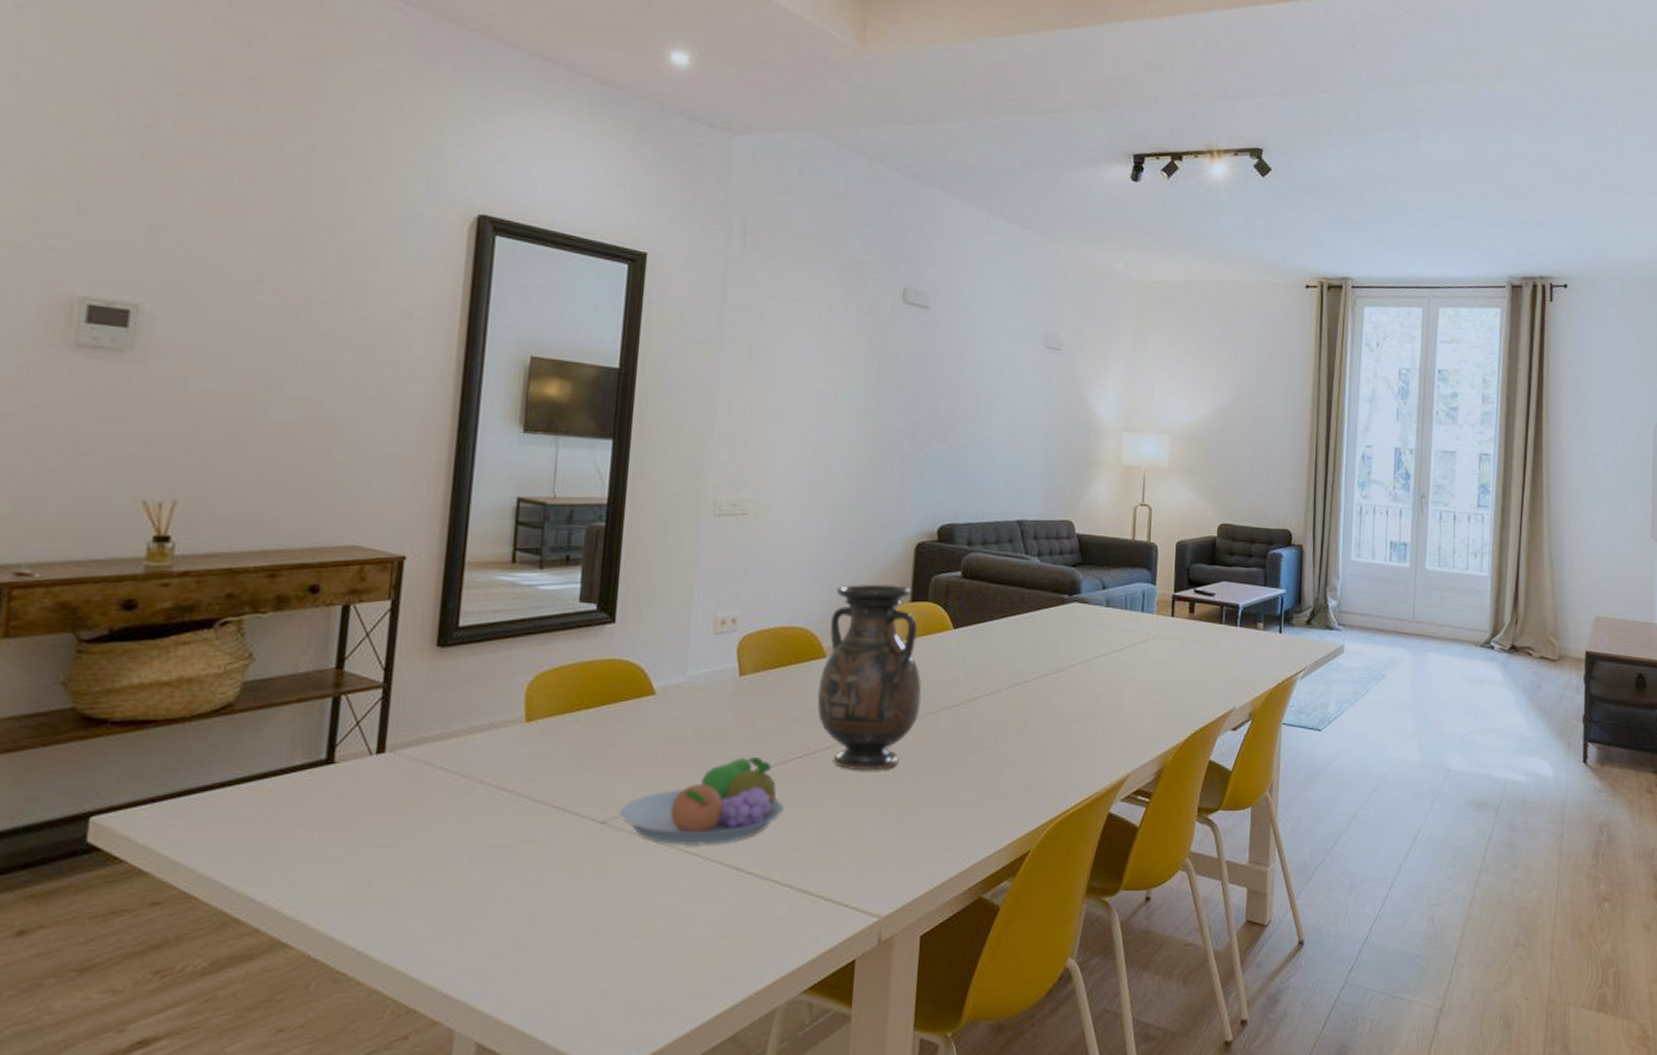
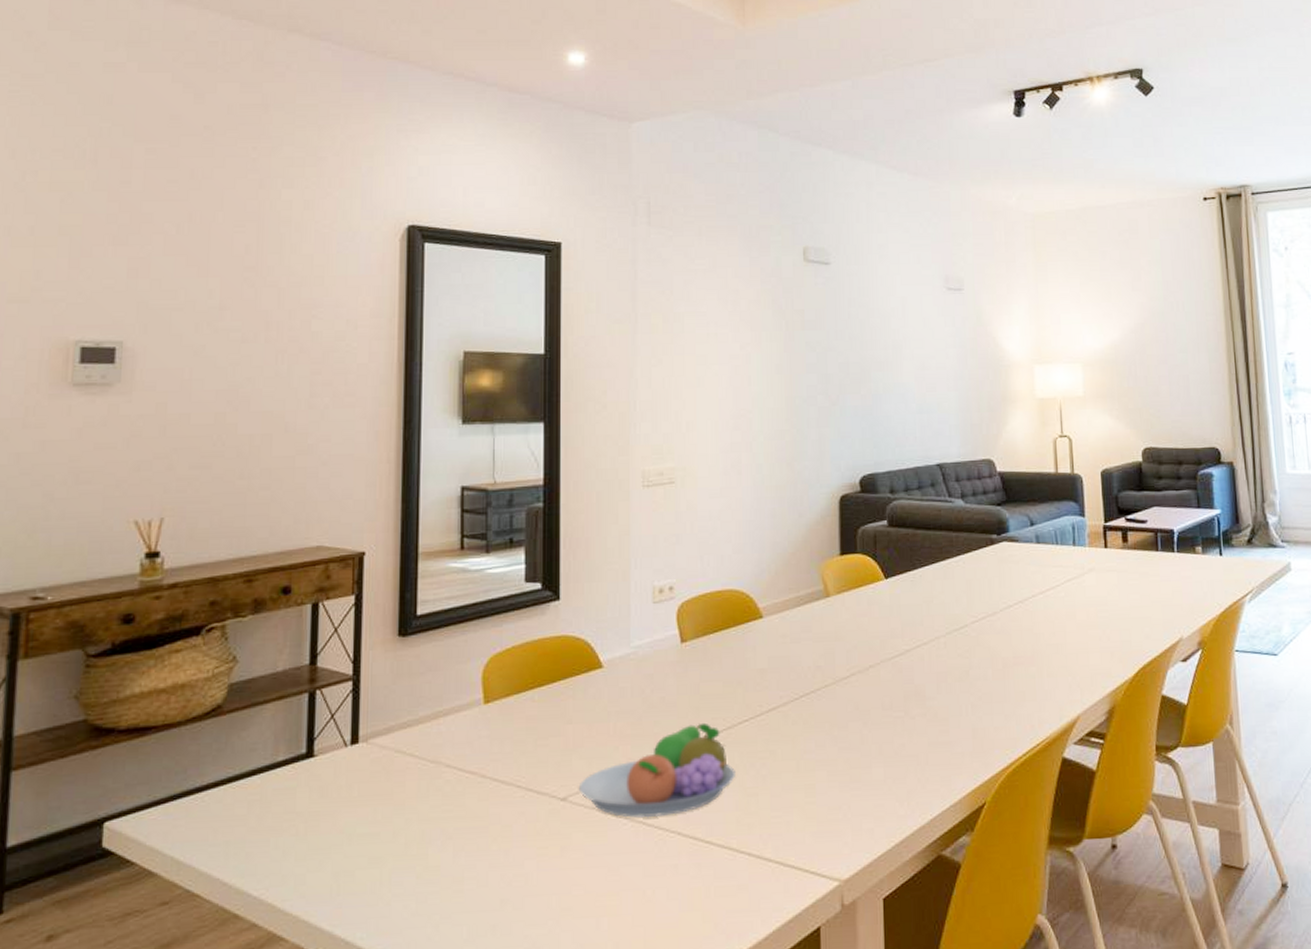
vase: present [817,584,922,771] -> none [757,539,861,731]

